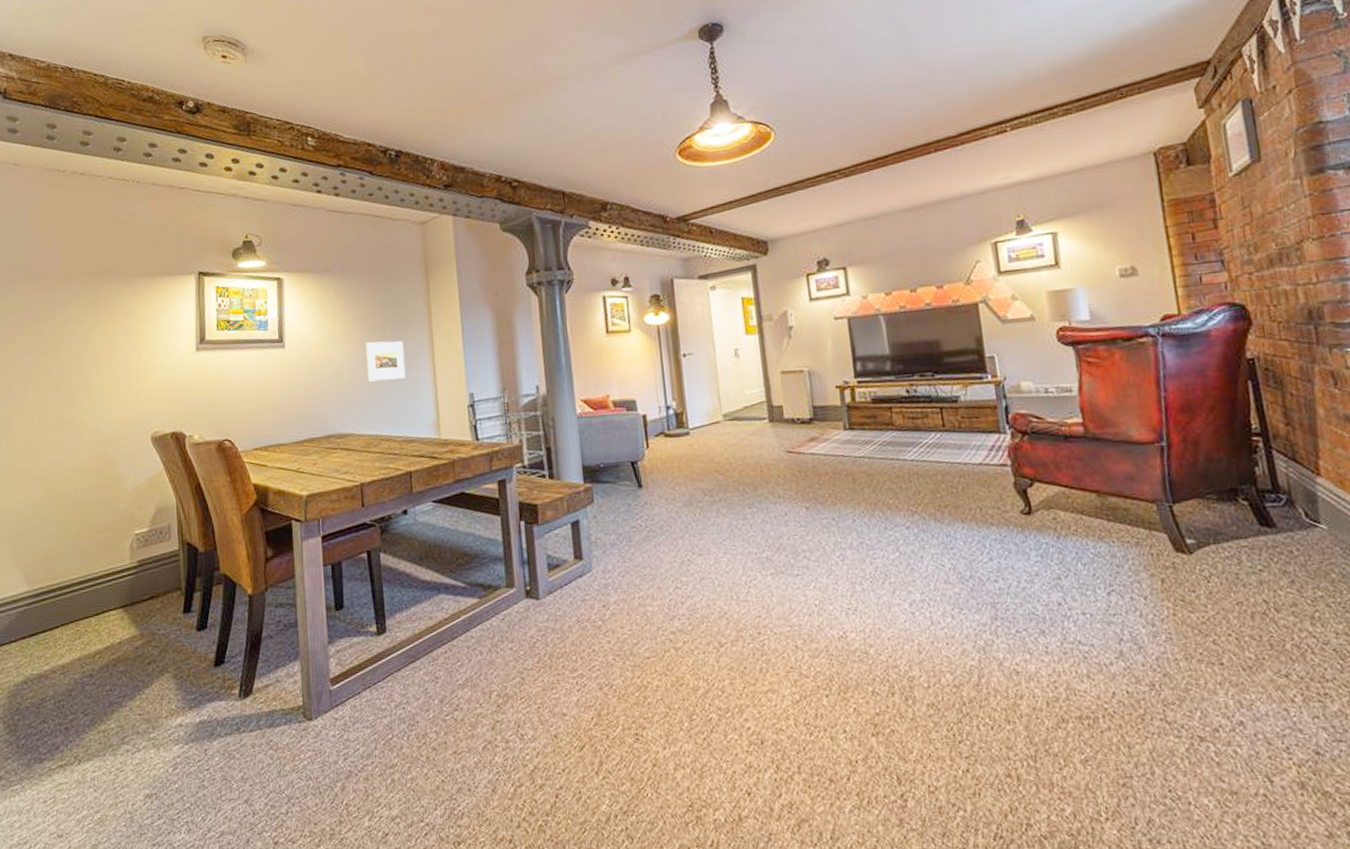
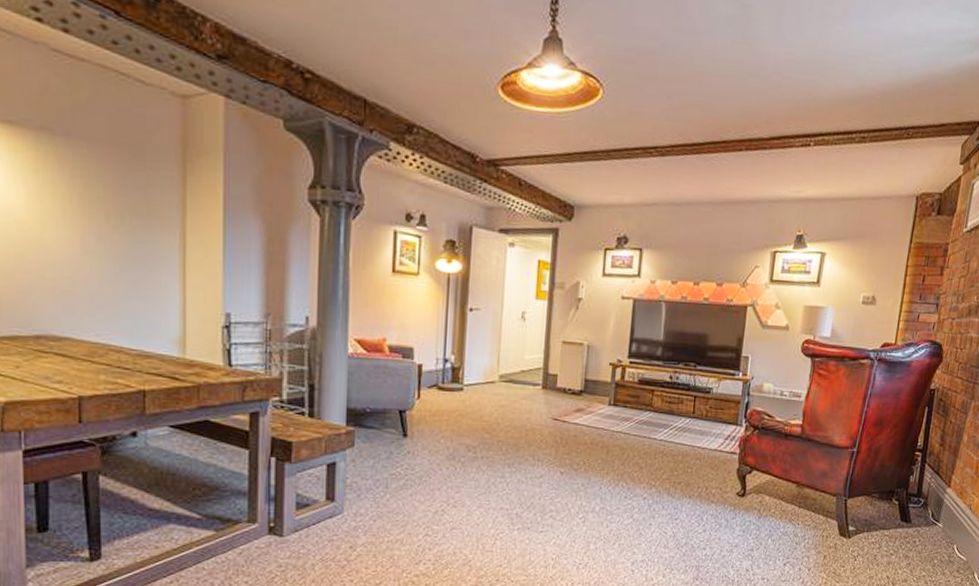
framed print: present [366,341,406,382] -> none [95,230,147,283]

